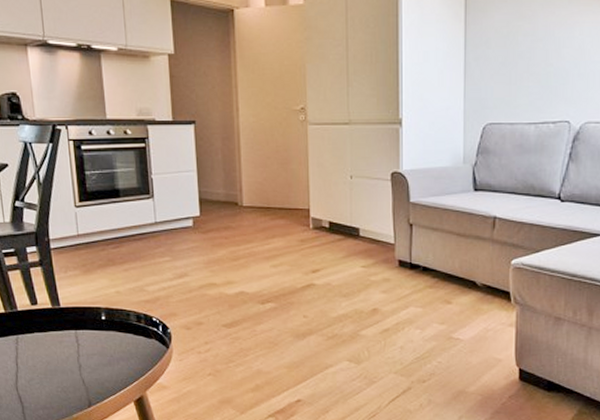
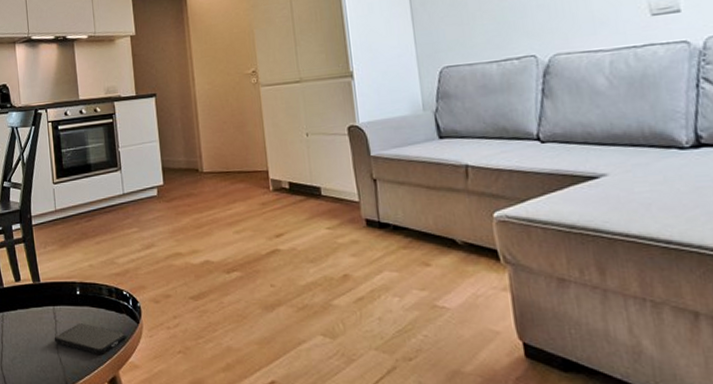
smartphone: none [76,347,155,376] -> present [54,323,126,354]

